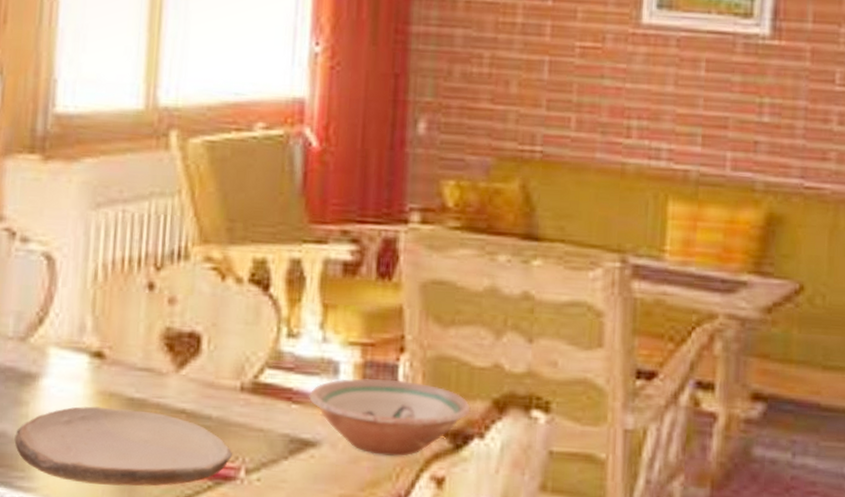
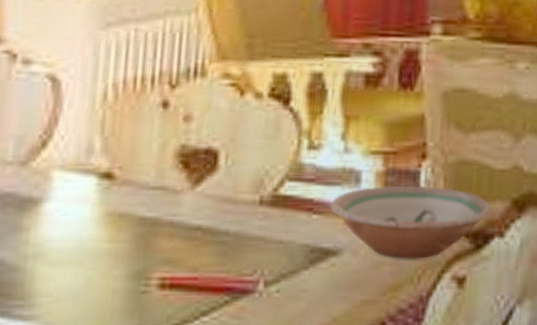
plate: present [14,406,232,487] -> none [13,228,250,307]

